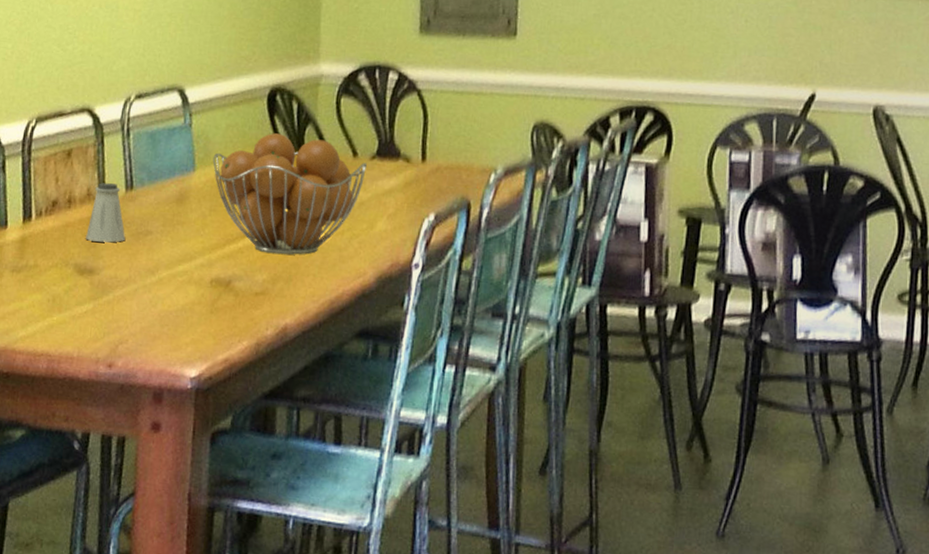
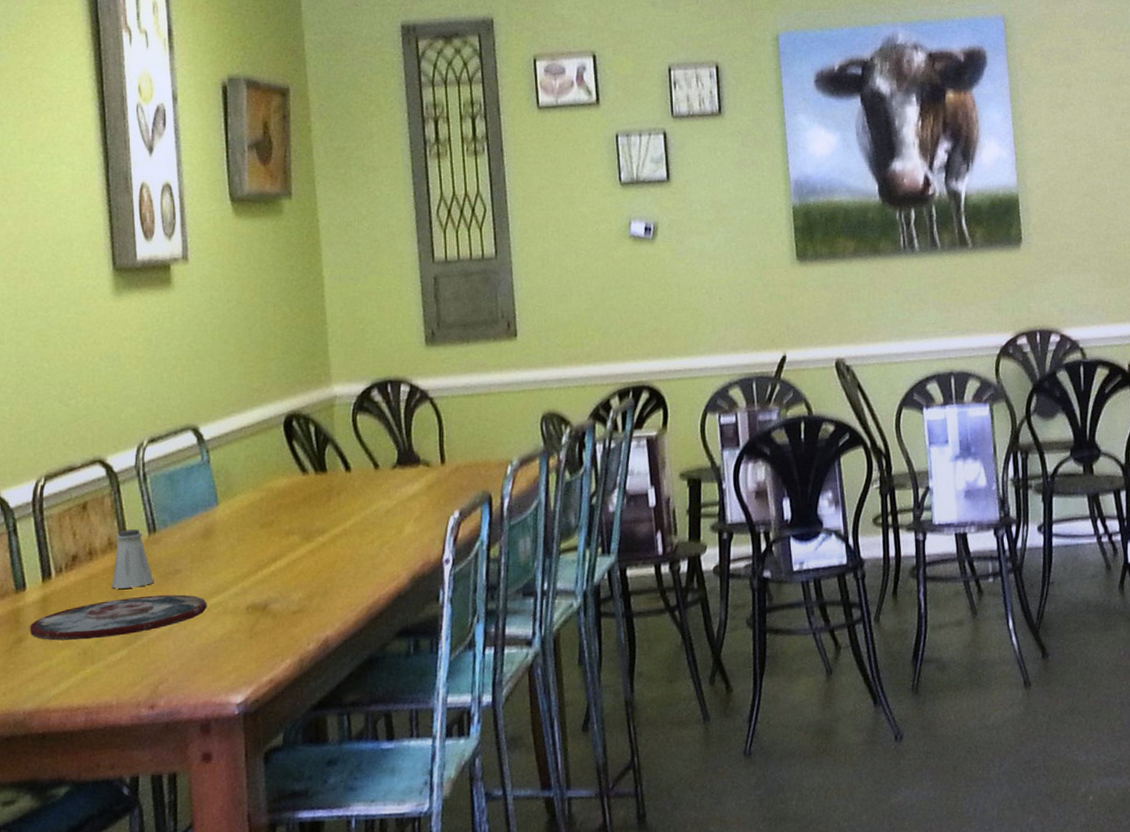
plate: none [6,251,173,289] -> present [30,594,207,641]
fruit basket: present [212,133,367,255] -> none [235,457,389,573]

